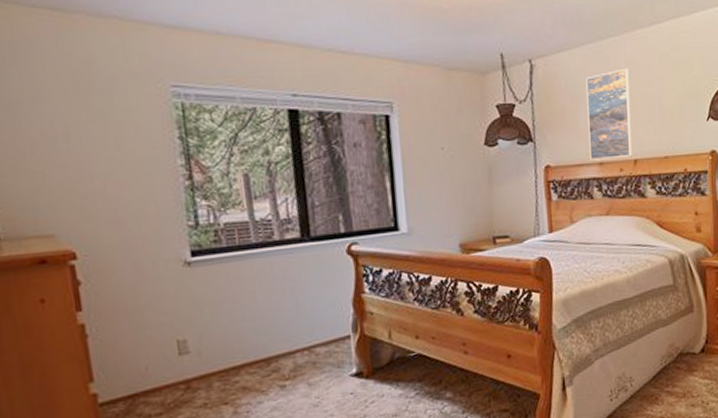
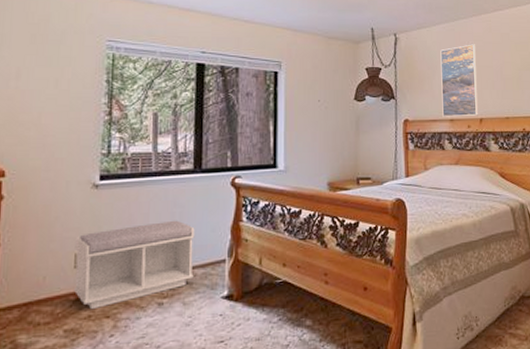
bench: none [174,296,317,398] -> present [73,220,195,310]

